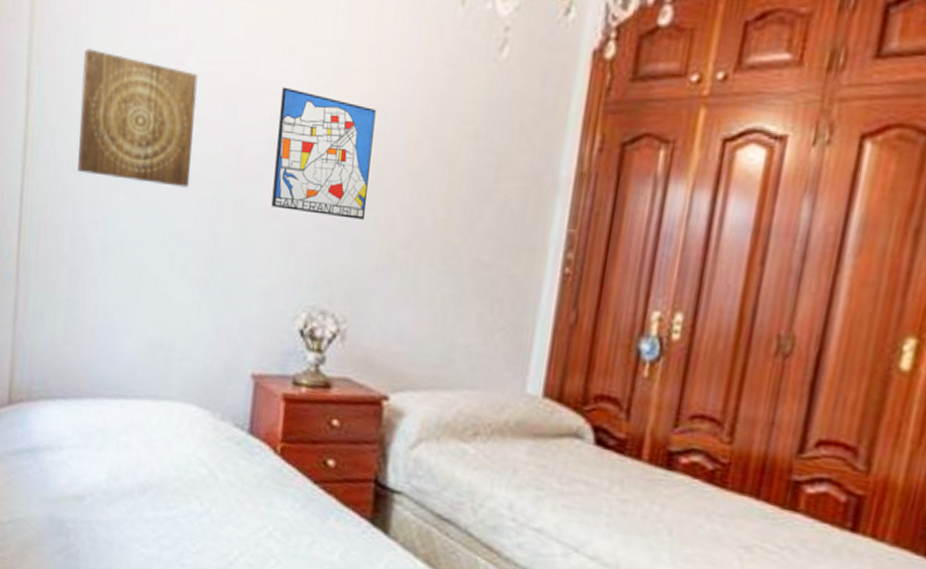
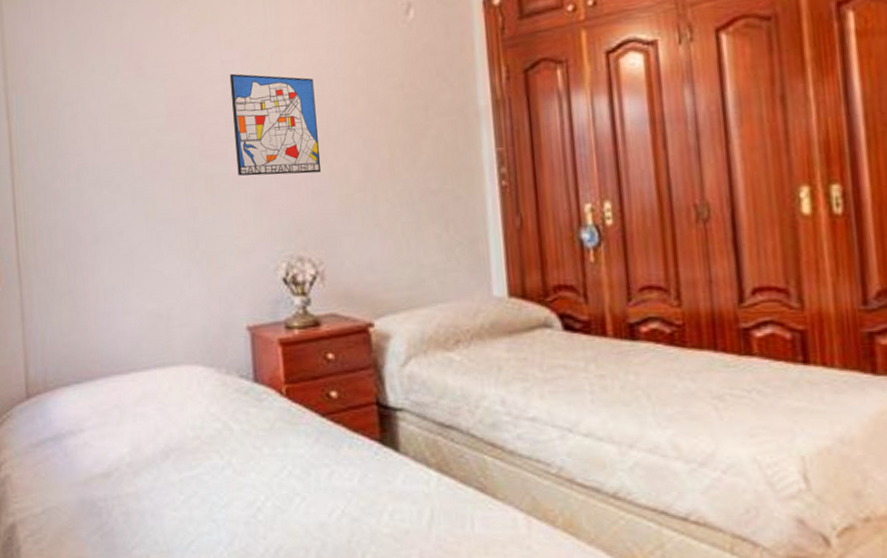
wall art: present [77,49,198,188] -> none [53,71,163,177]

